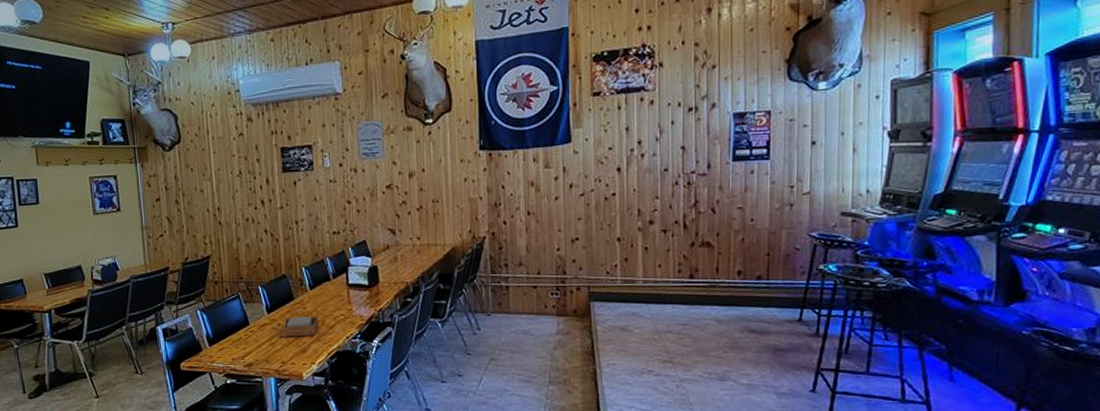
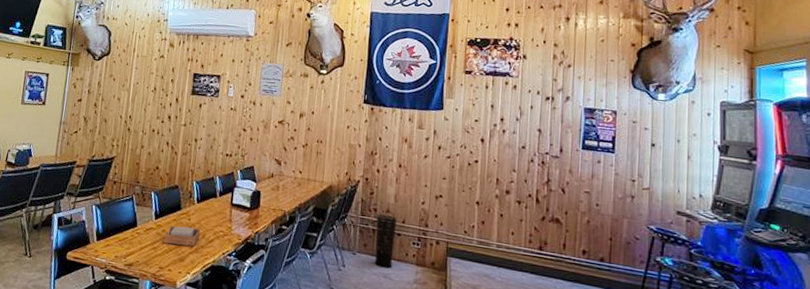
umbrella stand: none [508,268,532,324] -> present [374,214,397,269]

